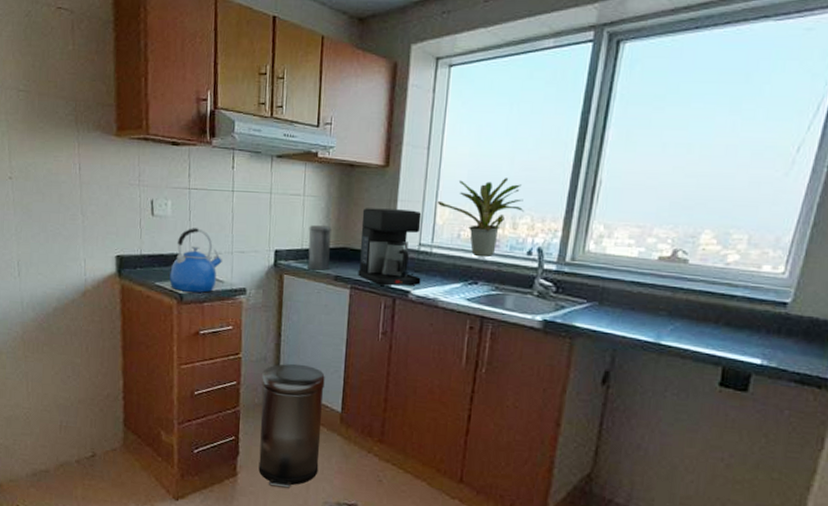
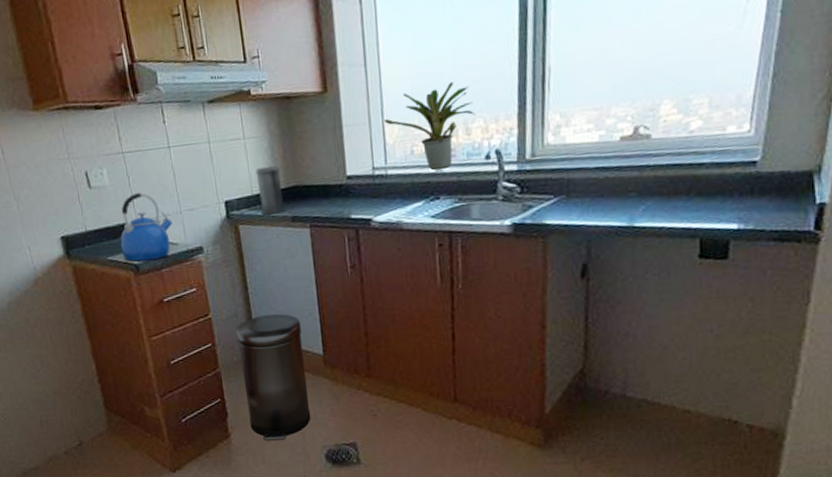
coffee maker: present [358,208,422,286] -> none [308,133,381,219]

